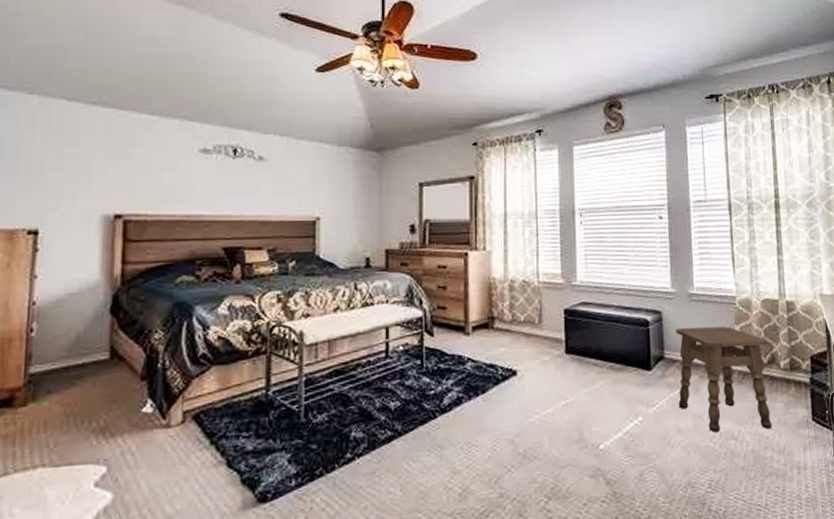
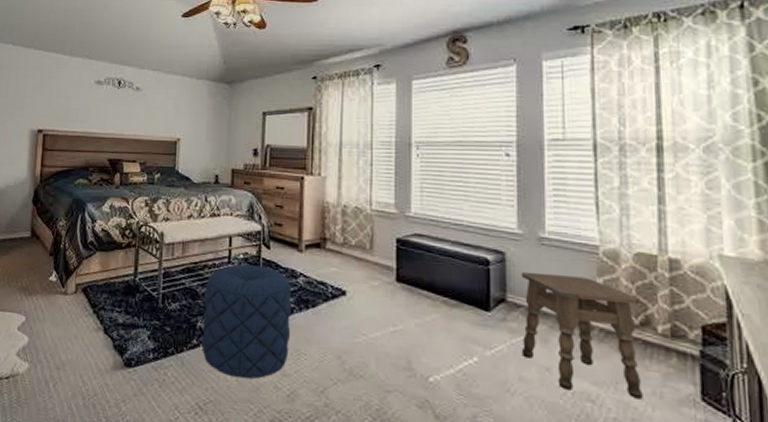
pouf: none [358,356,460,487] -> present [202,264,292,379]

